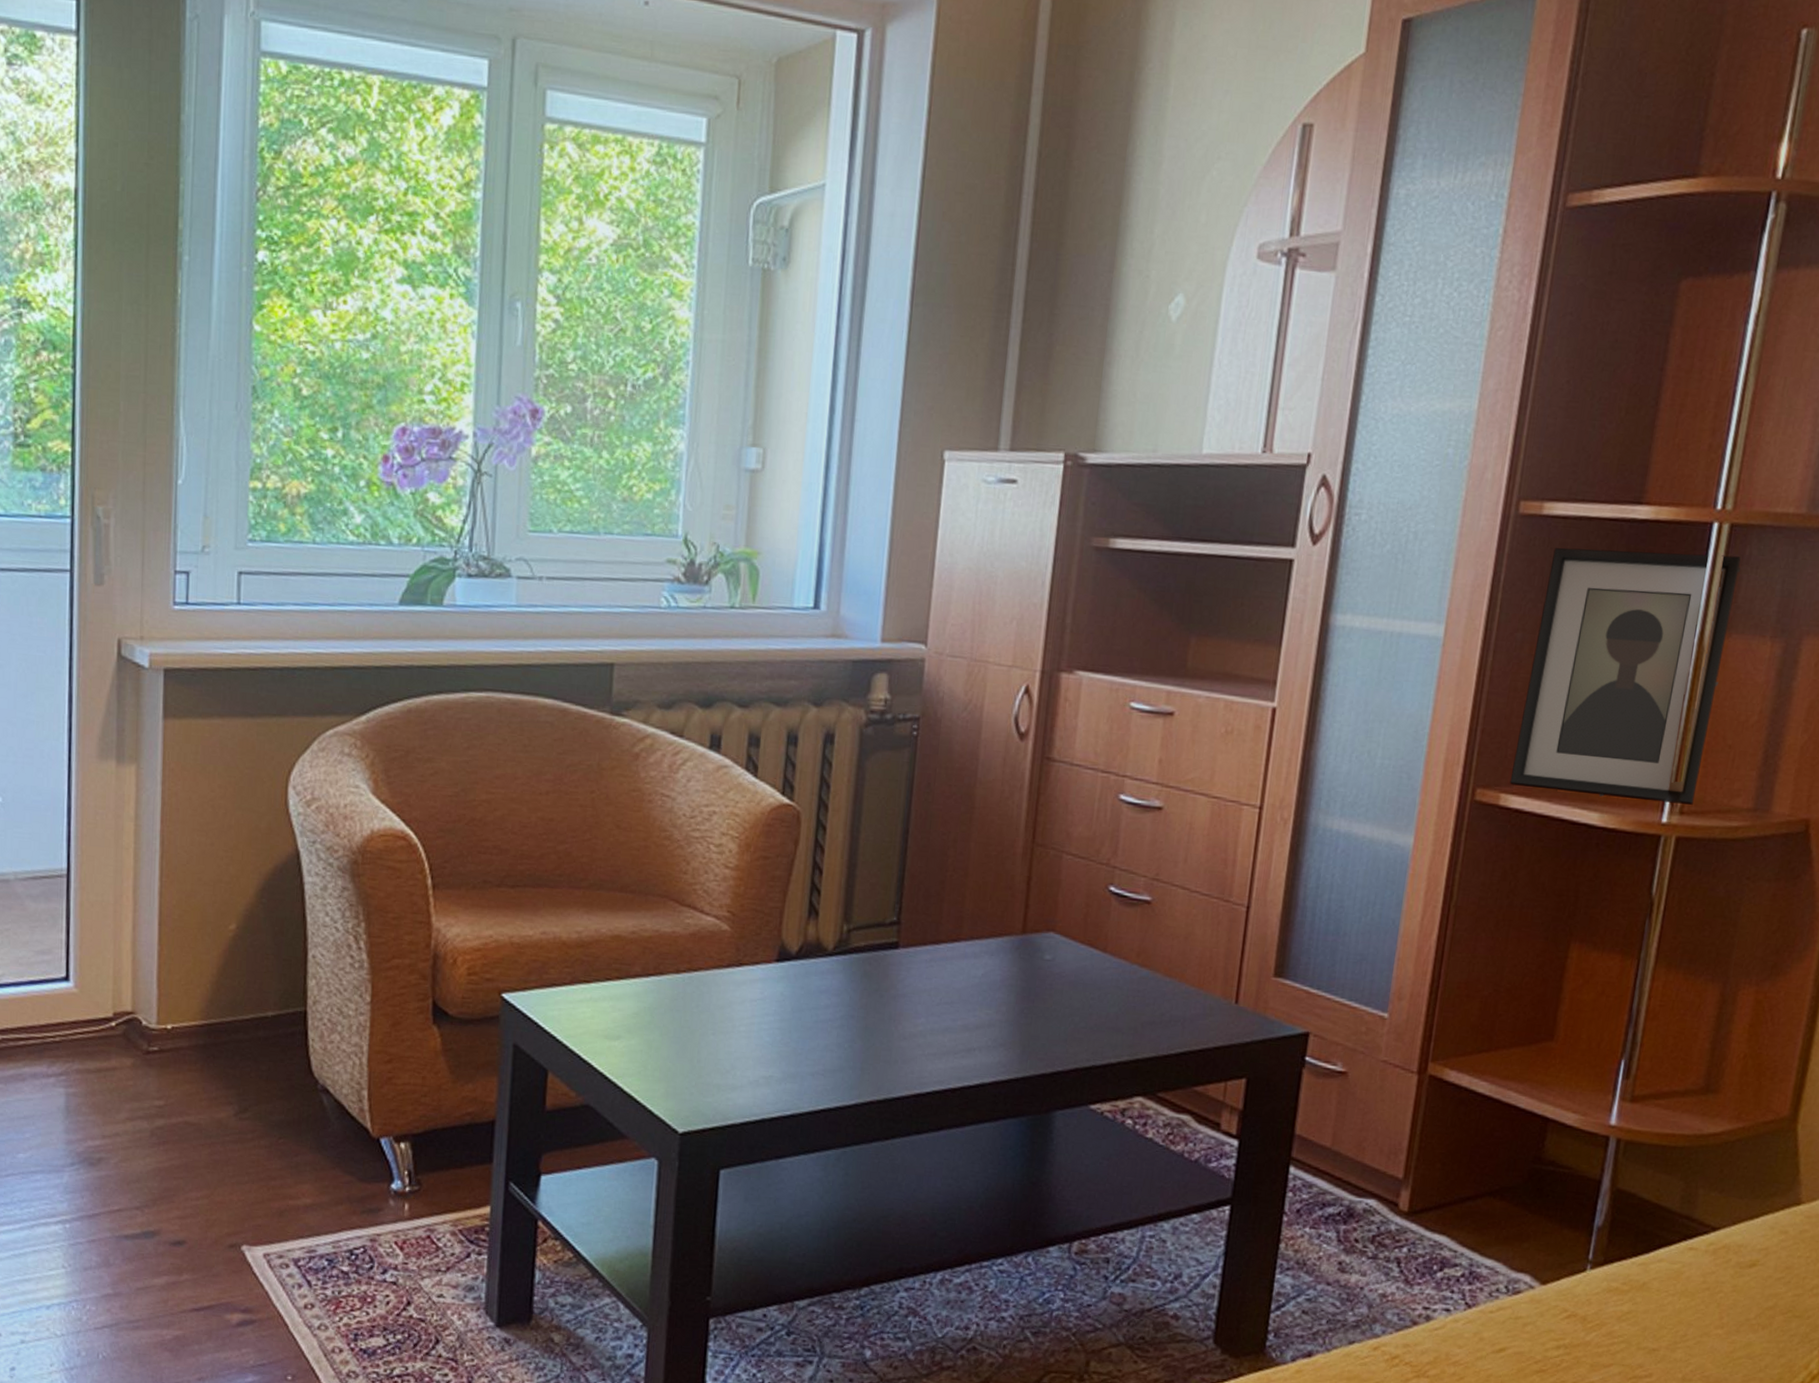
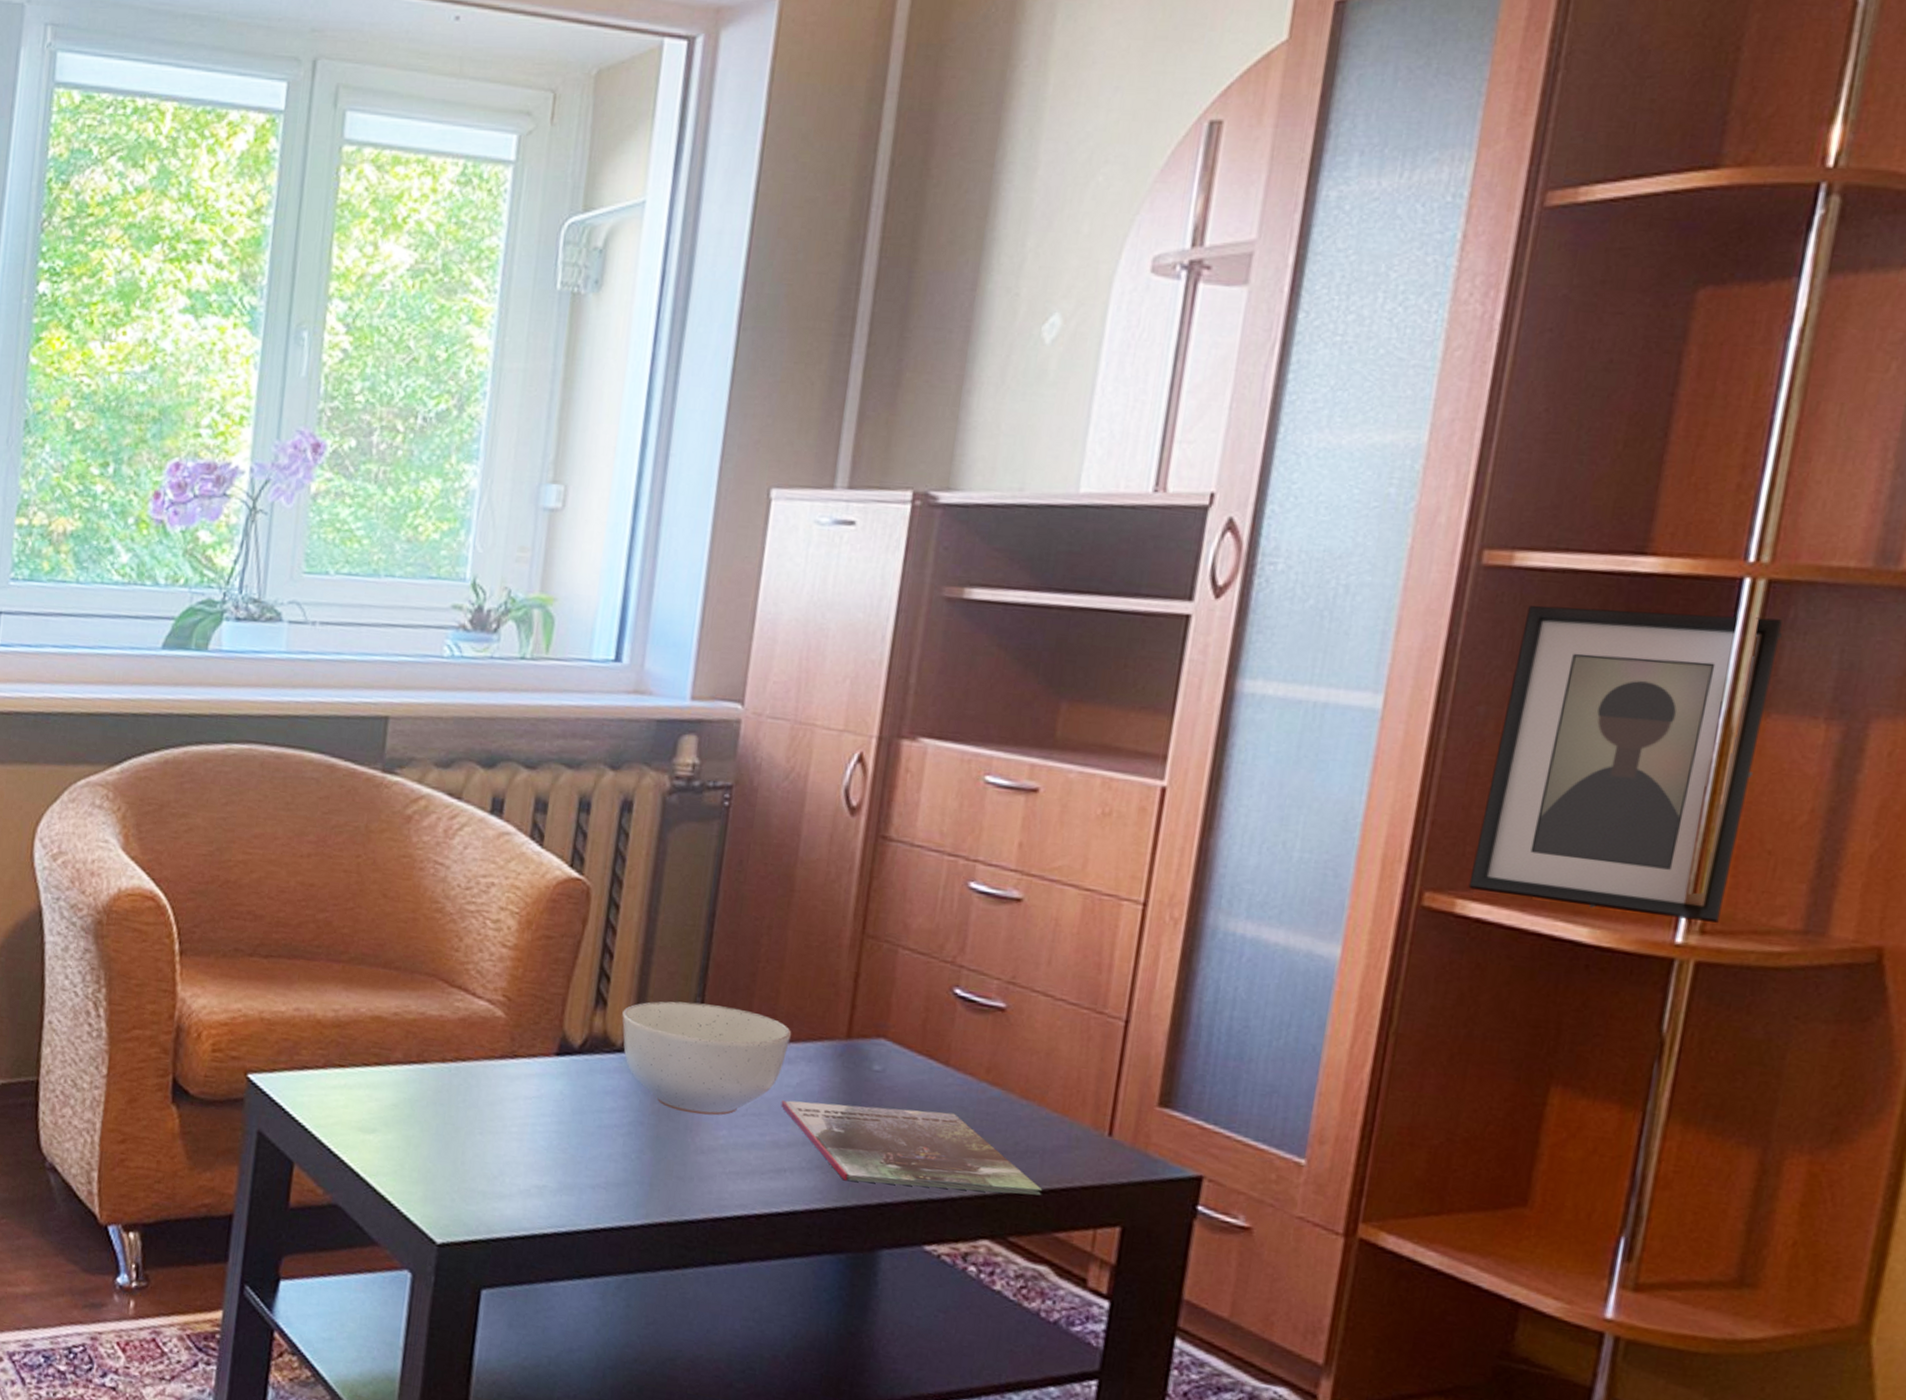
bowl: none [832,909,977,1006] -> present [622,1001,792,1116]
magazine: none [969,989,1184,1057] -> present [780,1100,1043,1196]

